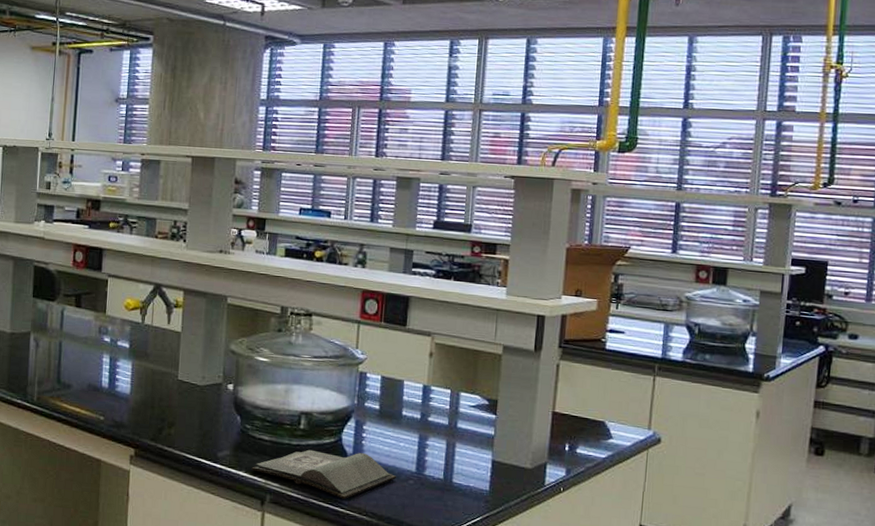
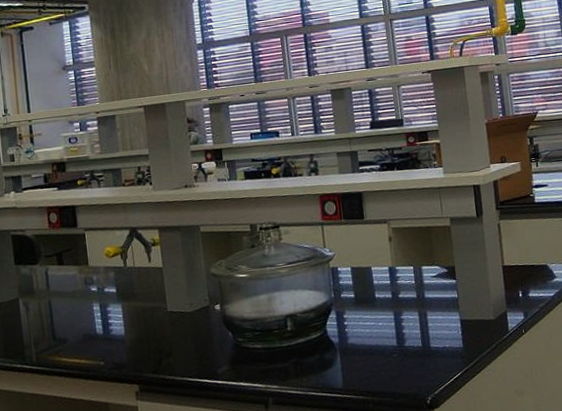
hardback book: present [251,449,397,499] -> none [250,339,382,385]

